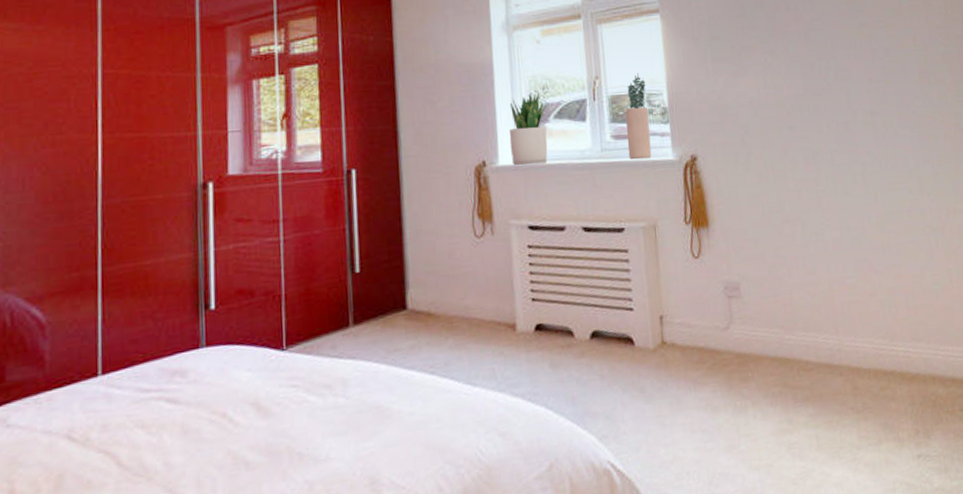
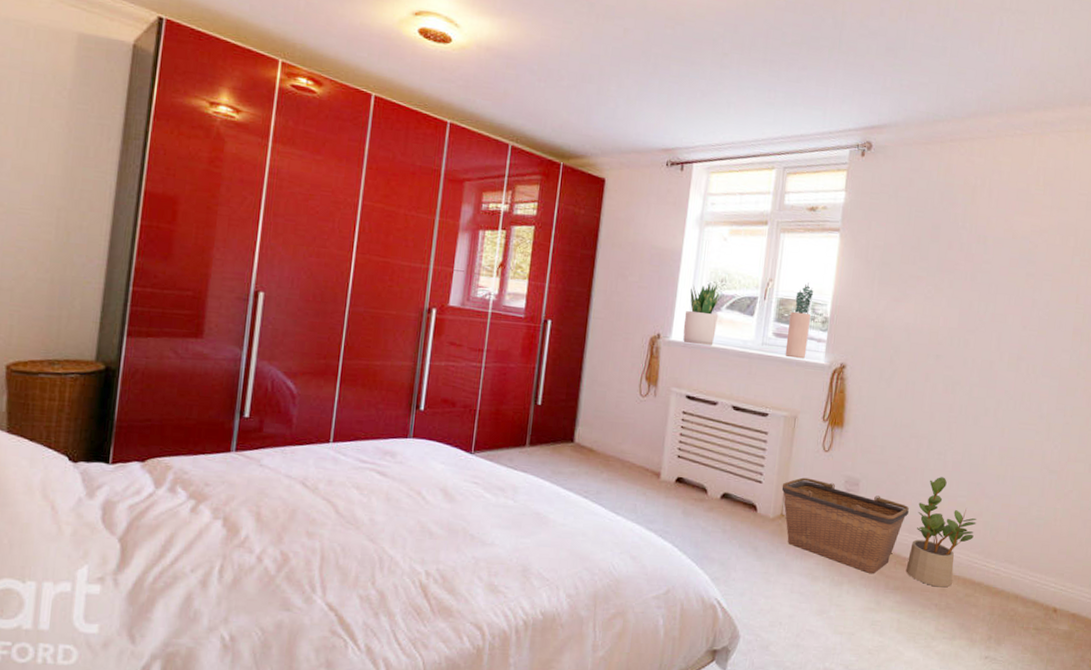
bicycle basket: none [656,292,799,389] -> present [781,477,909,573]
potted plant: none [807,260,874,387] -> present [906,477,977,588]

